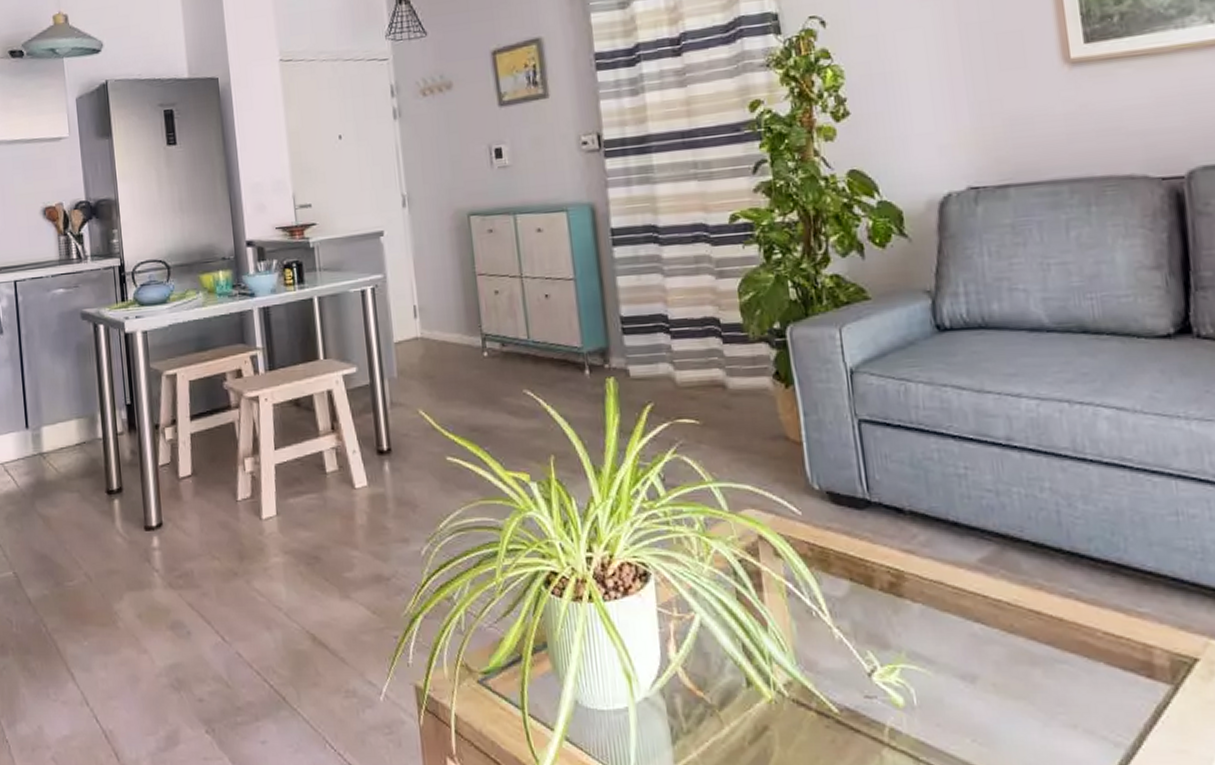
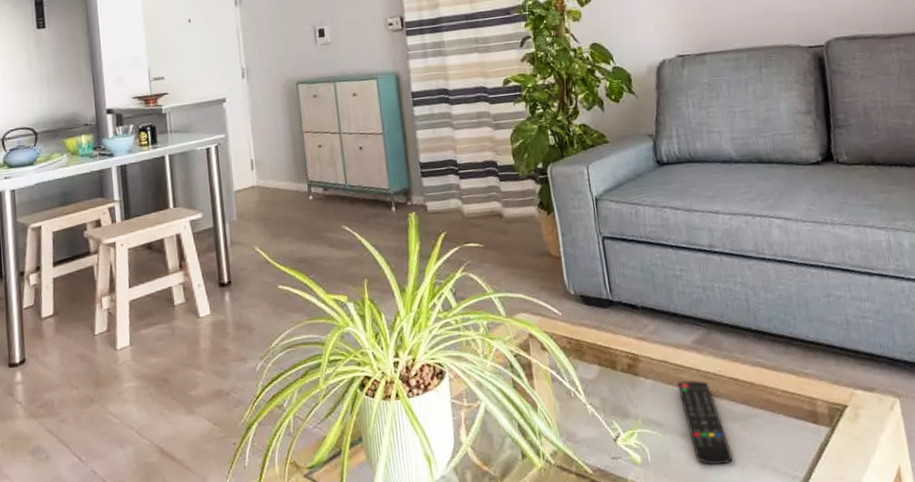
remote control: none [956,609,1031,719] -> present [677,380,733,466]

